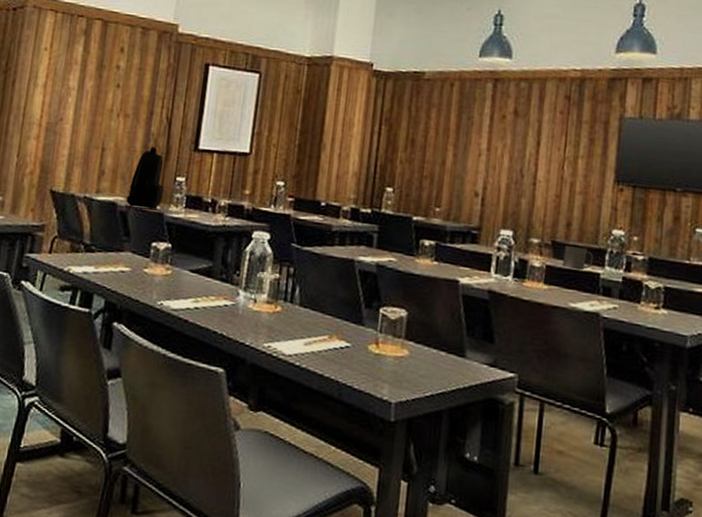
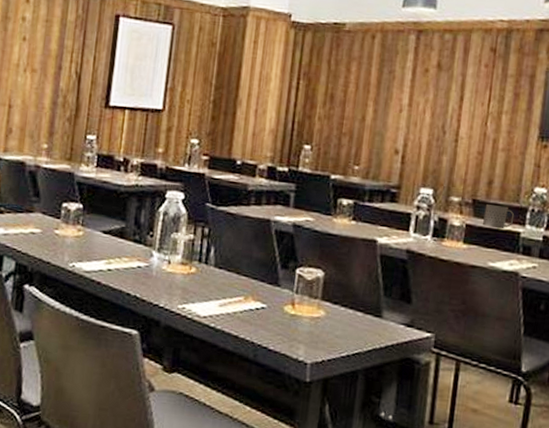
backpack: present [126,147,164,210] -> none [35,103,74,170]

